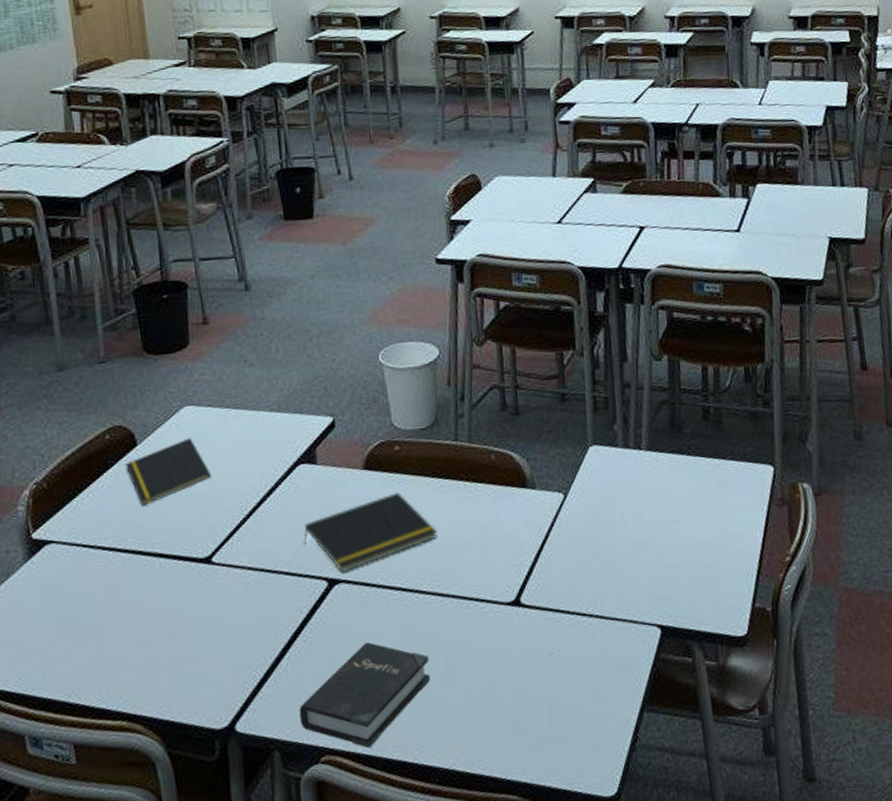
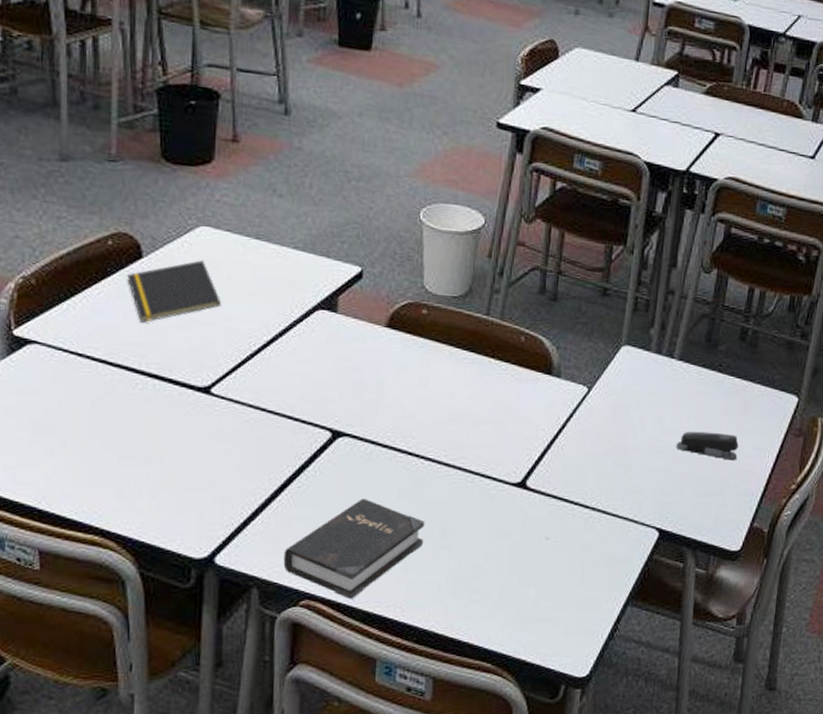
notepad: present [304,492,438,572] -> none [312,356,454,426]
stapler: none [661,515,724,543] -> present [676,431,739,461]

